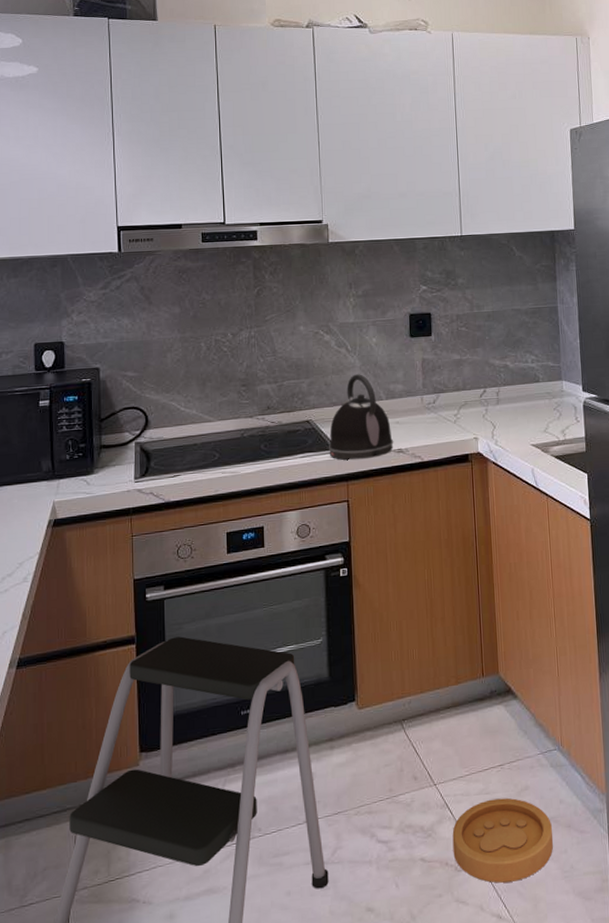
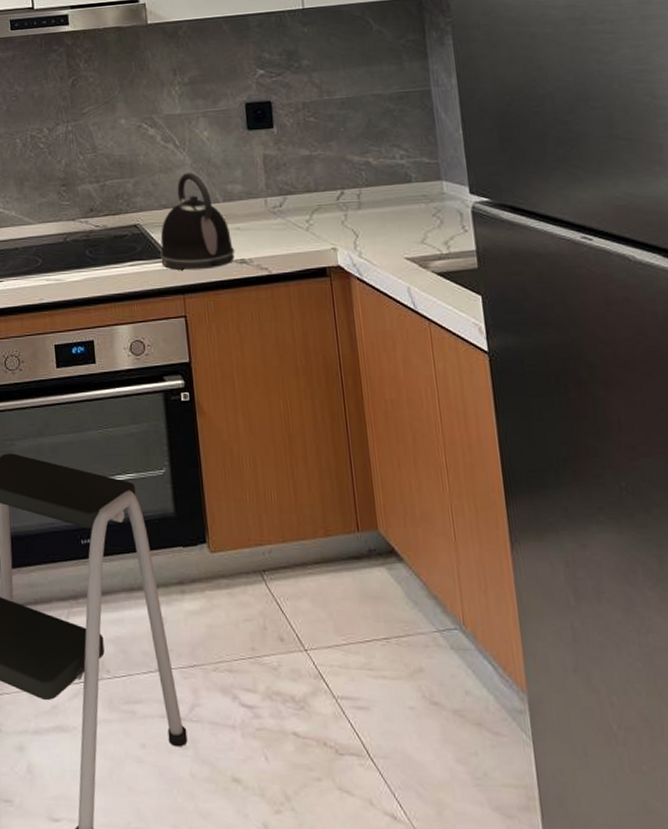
pet bowl: present [452,797,553,883] -> none [329,677,459,779]

